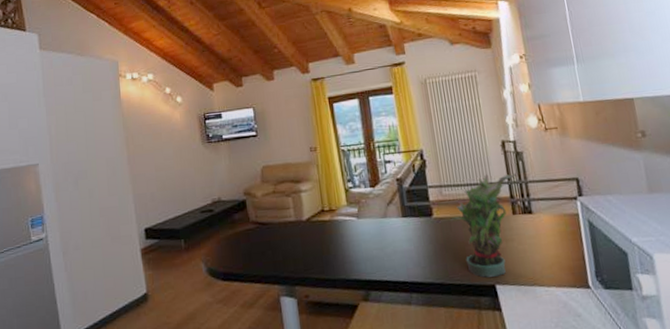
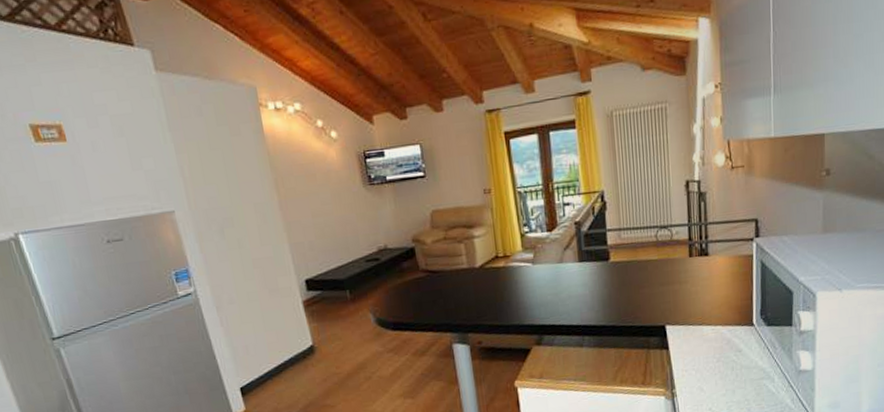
potted plant: present [449,172,518,278] -> none [626,214,698,319]

